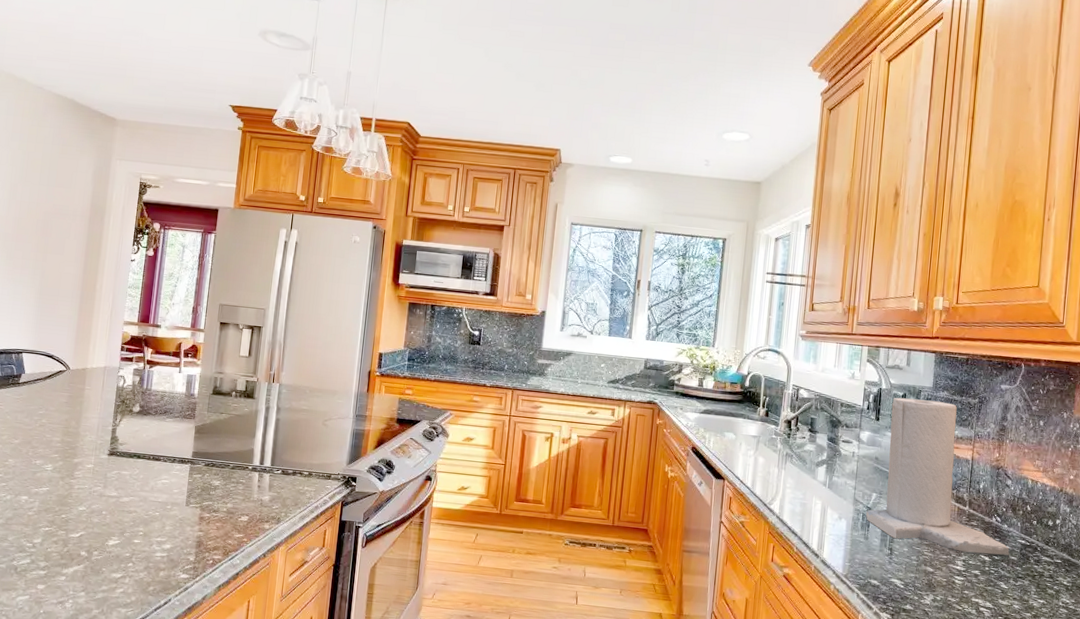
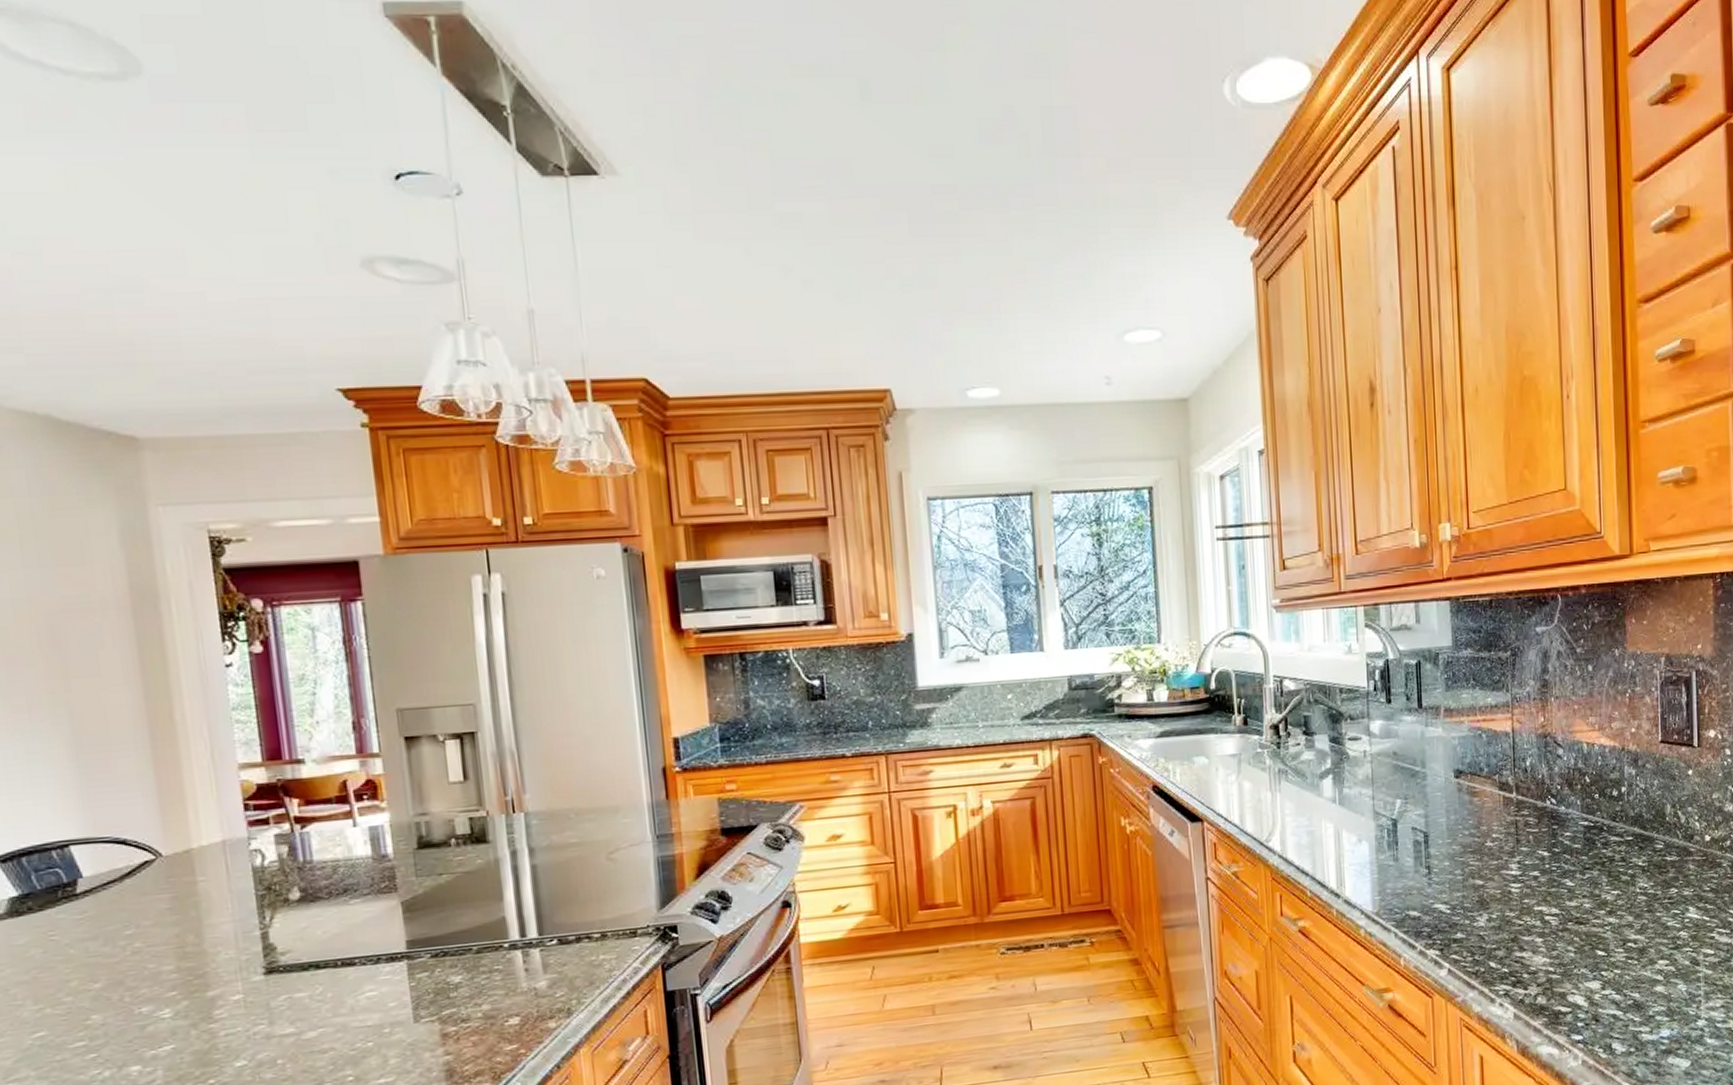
paper towel: present [865,397,1010,558] -> none [1390,663,1572,853]

